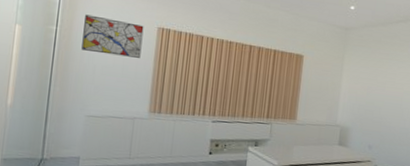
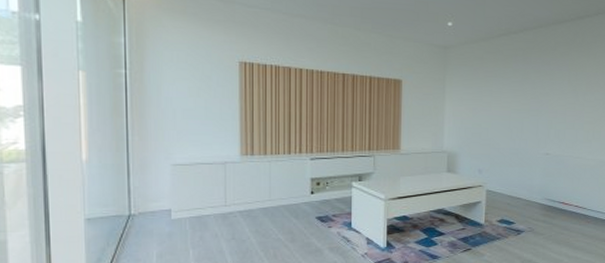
wall art: present [81,14,144,58] -> none [156,53,224,97]

